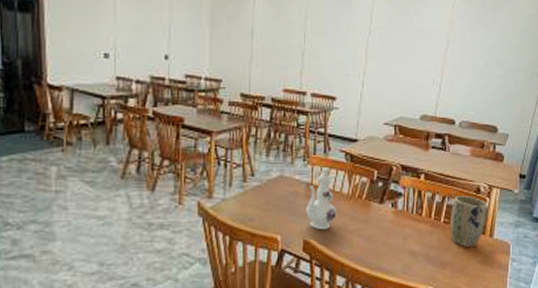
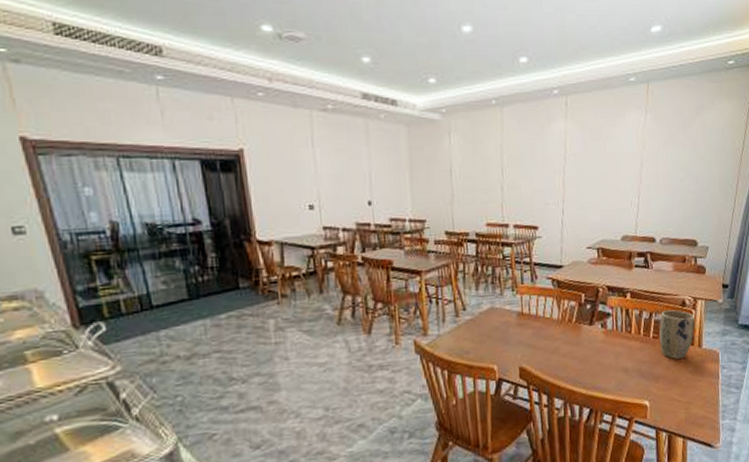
ewer: present [305,167,337,230] -> none [518,295,549,357]

